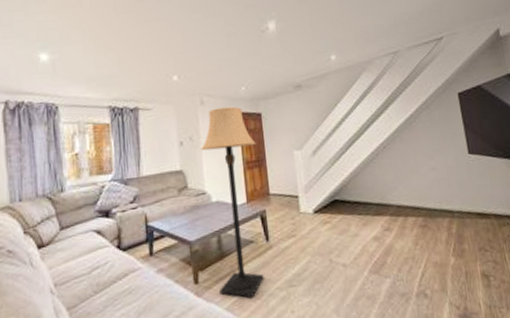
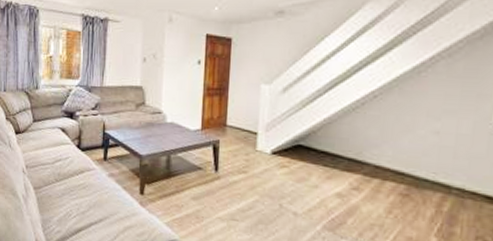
lamp: present [201,106,264,298] -> none [162,27,221,220]

